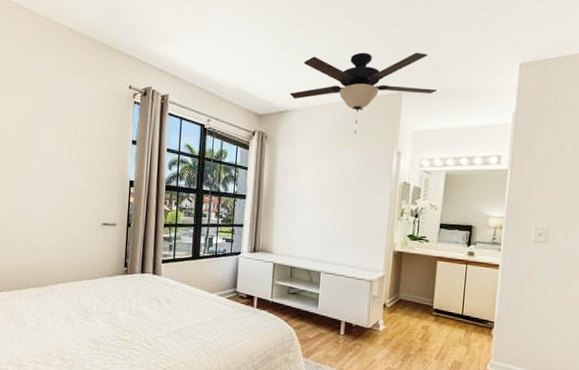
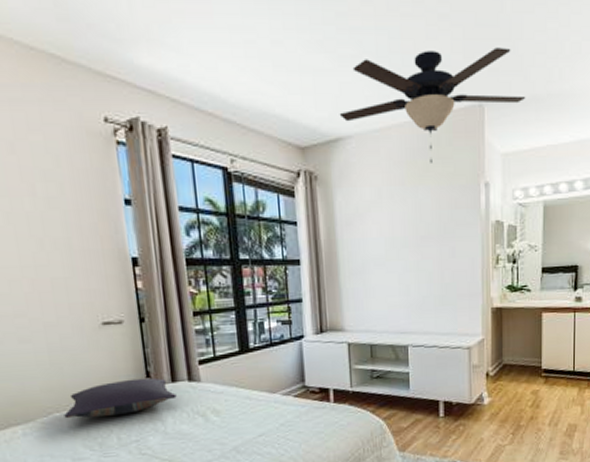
pillow: none [65,266,143,292] -> present [64,377,177,419]

